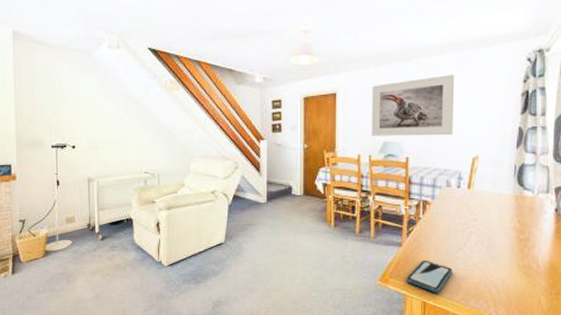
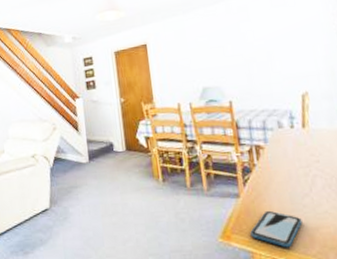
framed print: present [372,74,455,136] -> none [183,11,275,83]

